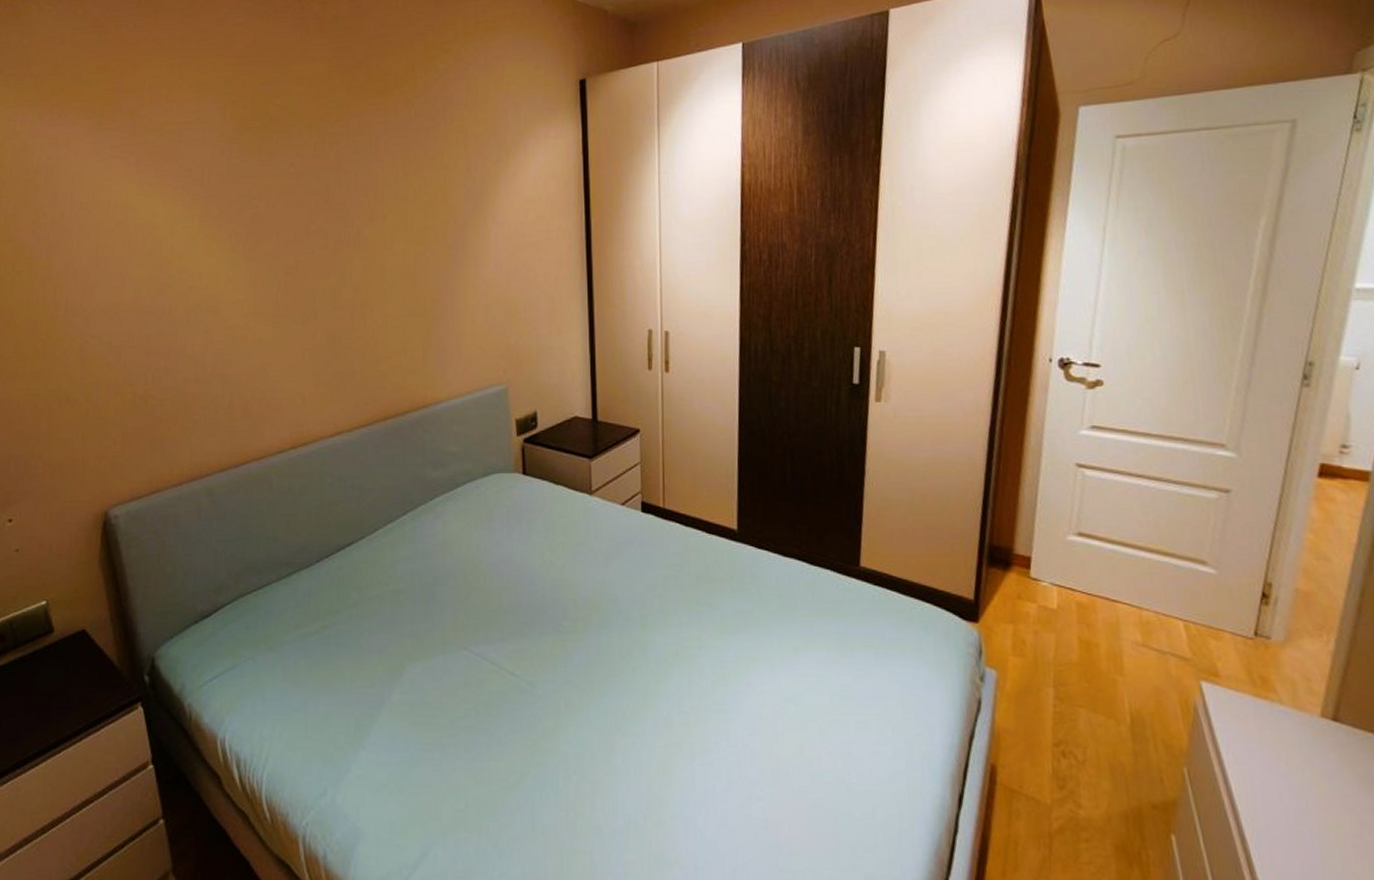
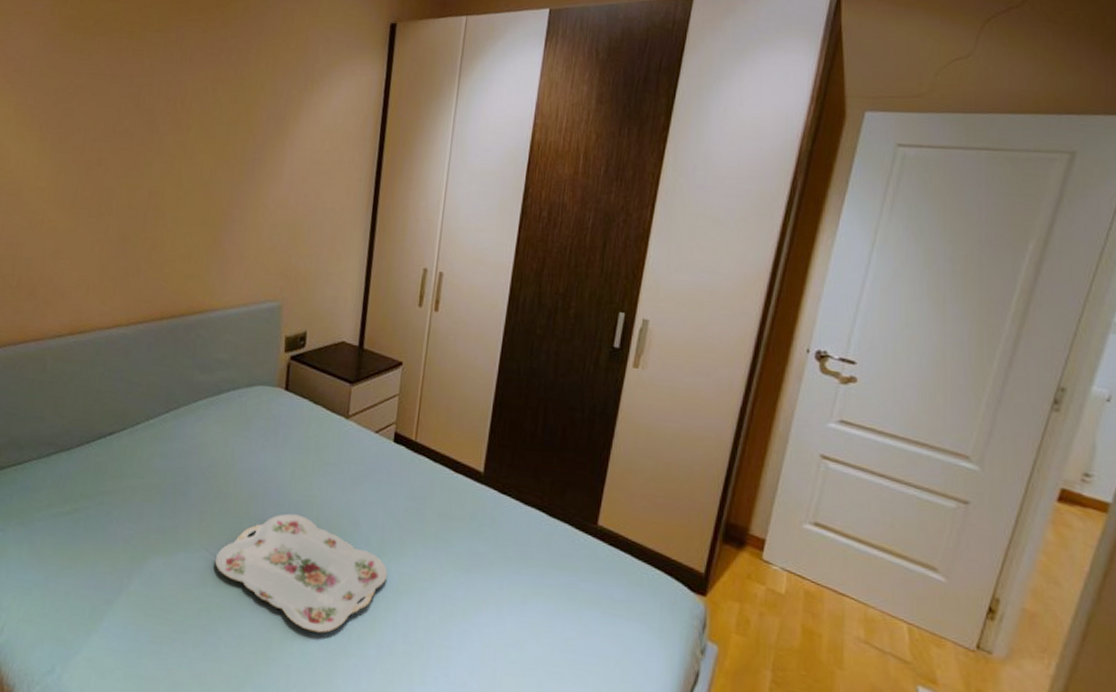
serving tray: none [475,599,654,716] -> present [214,513,388,633]

